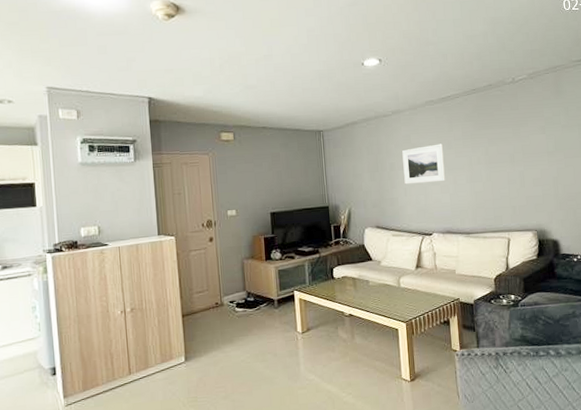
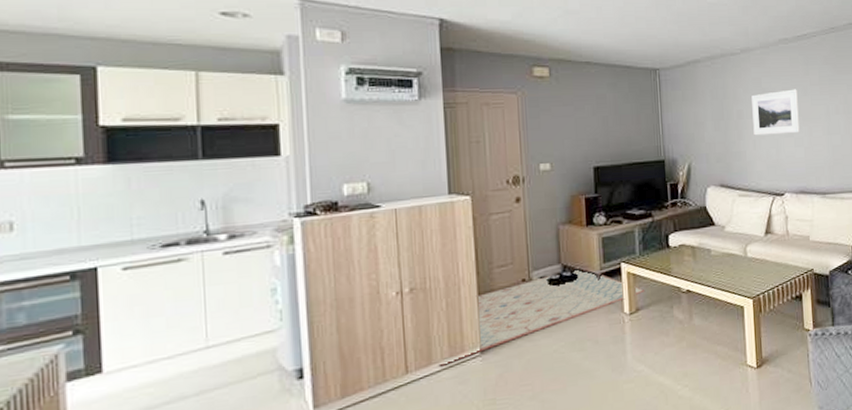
rug: none [154,294,315,369] -> present [440,267,645,366]

